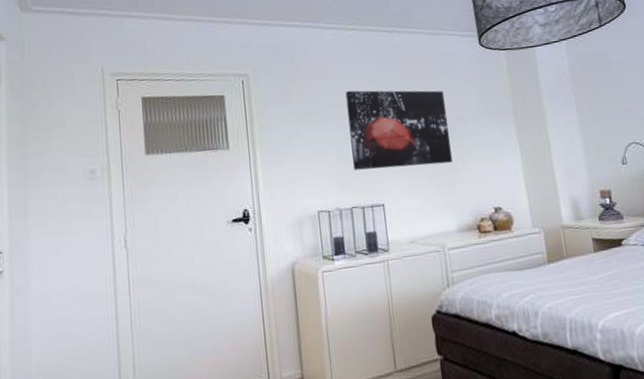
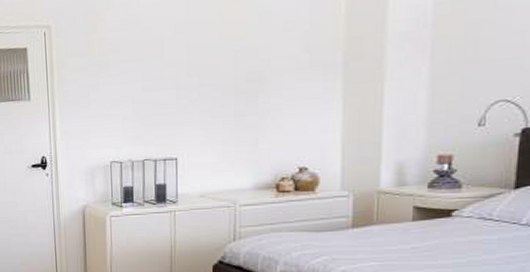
wall art: present [345,90,453,170] -> none [148,38,260,124]

